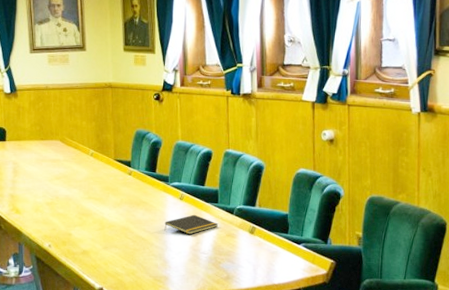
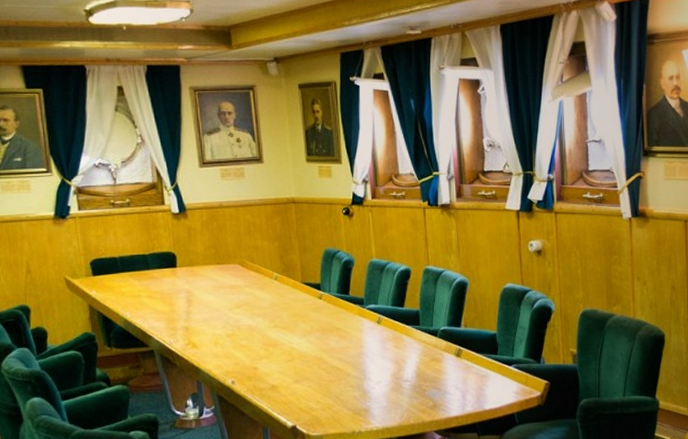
notepad: present [164,214,219,235] -> none [361,339,422,362]

